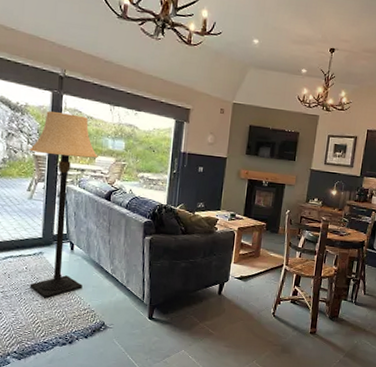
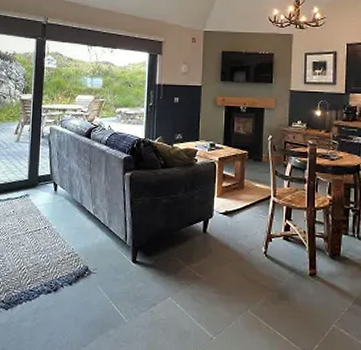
lamp: present [29,111,98,299] -> none [16,57,78,243]

